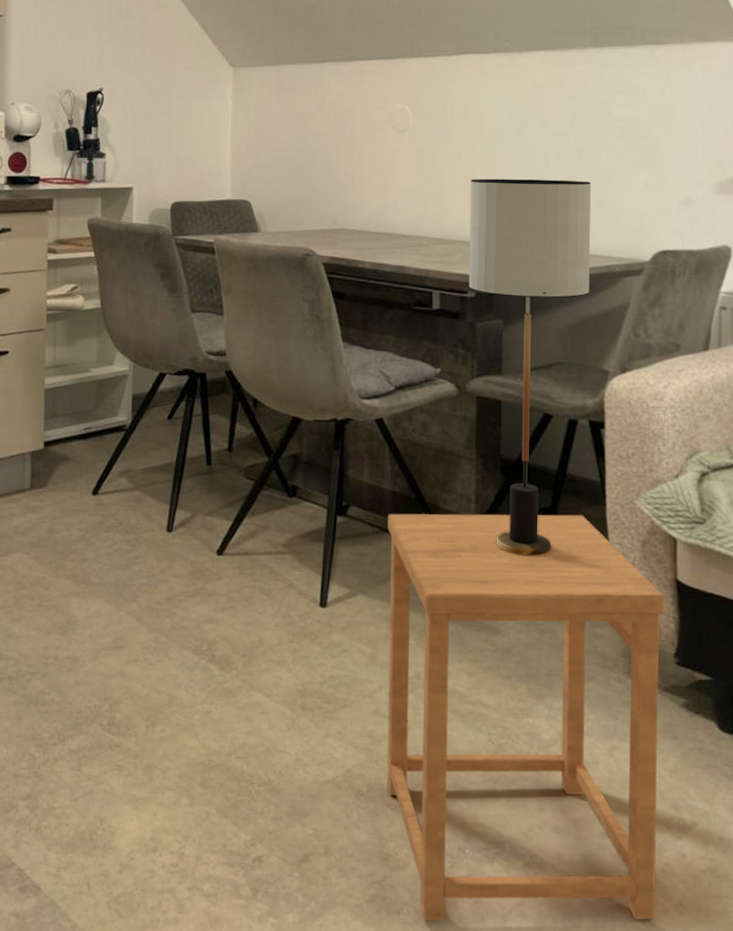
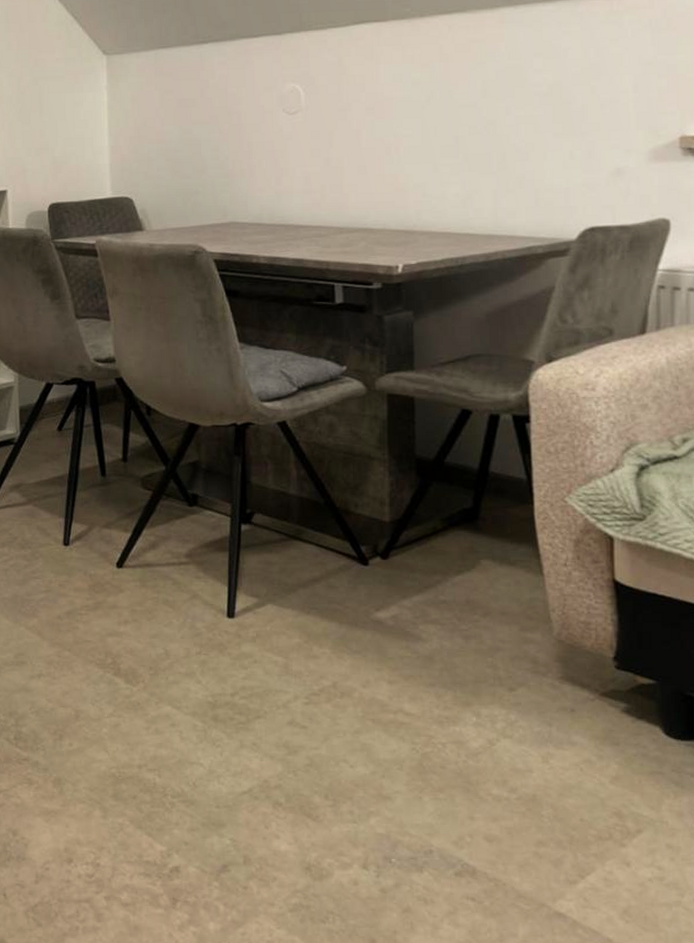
side table: present [386,513,665,922] -> none [296,515,602,930]
table lamp: present [468,178,591,556] -> none [372,156,509,559]

